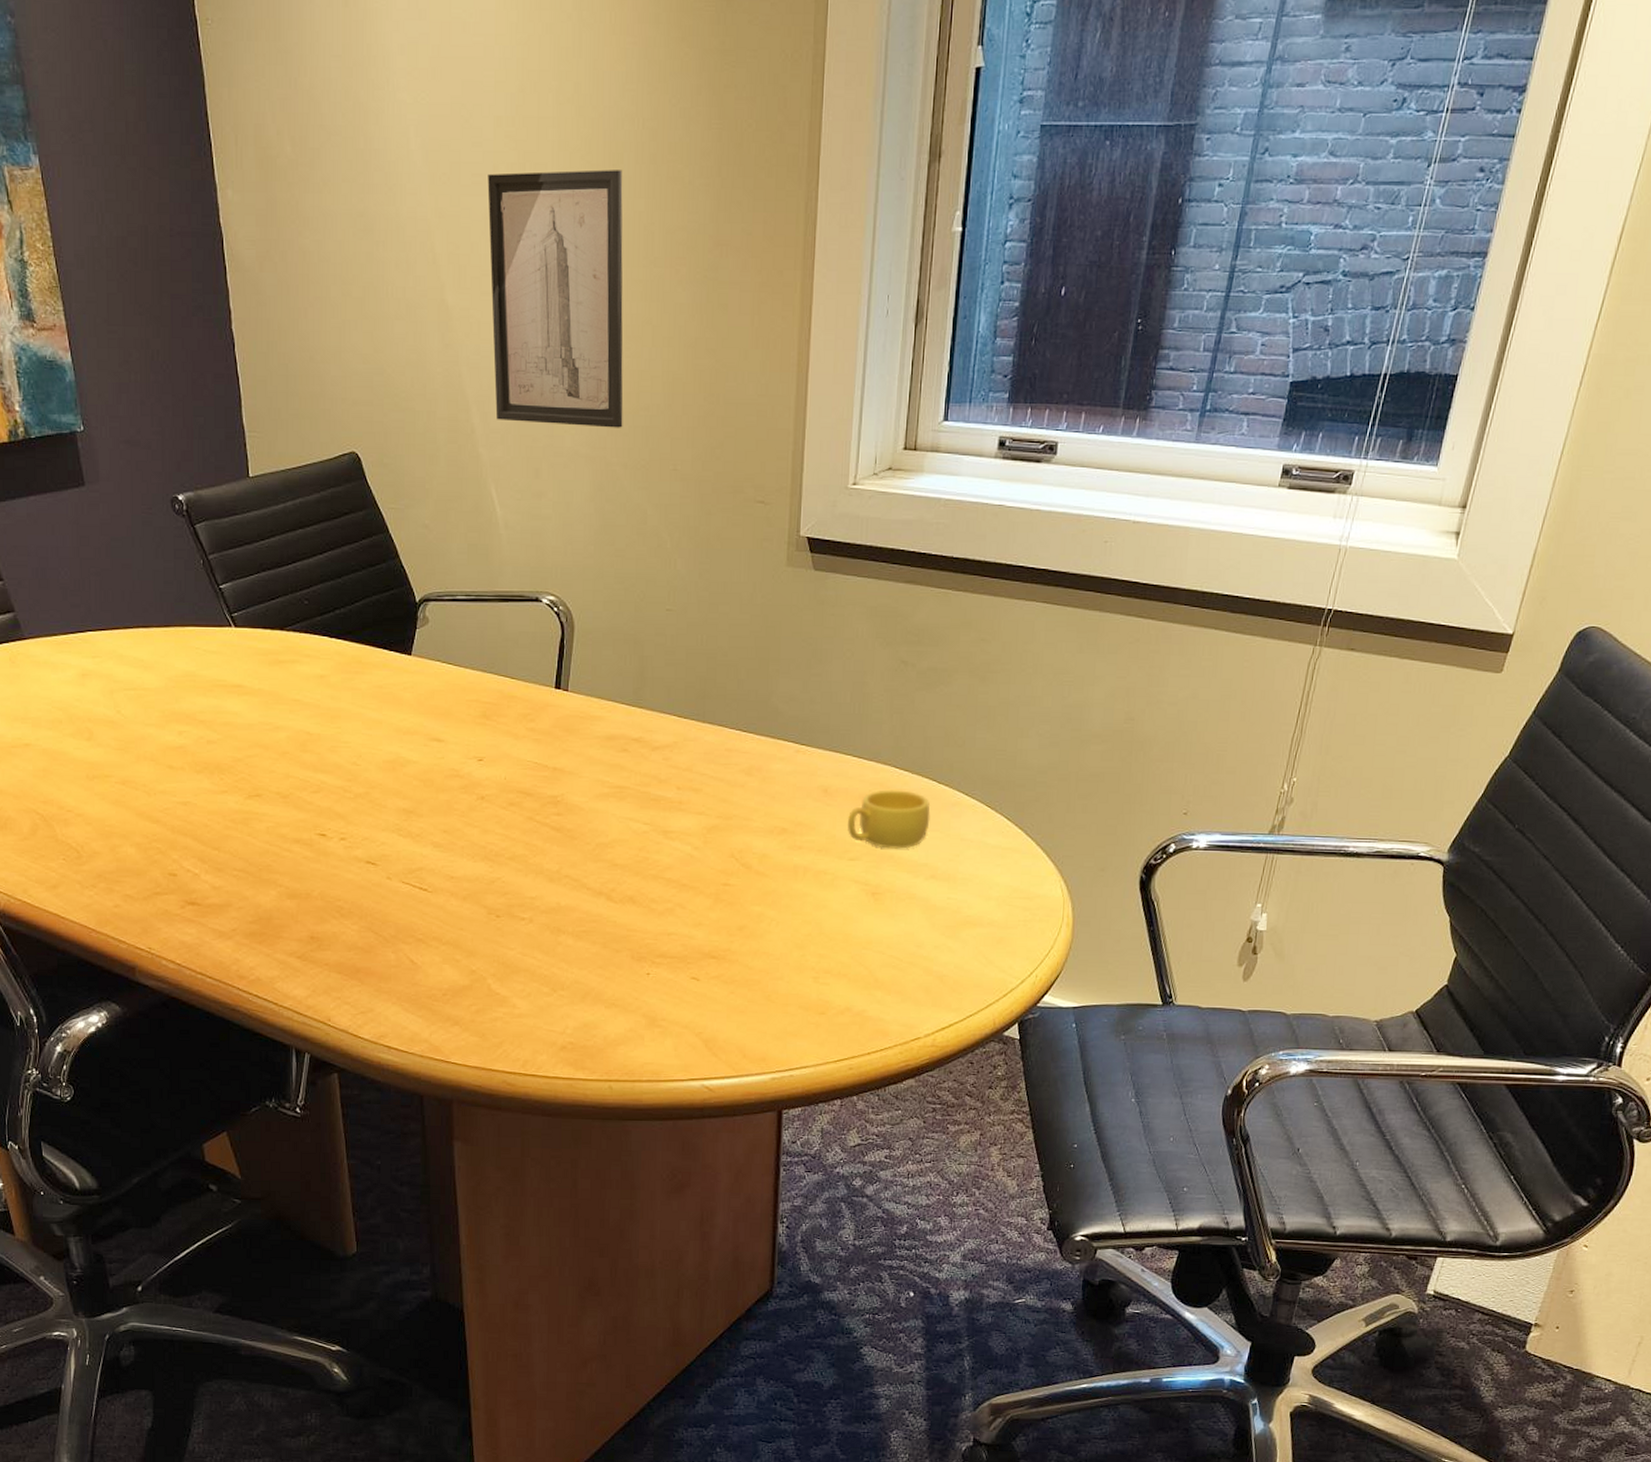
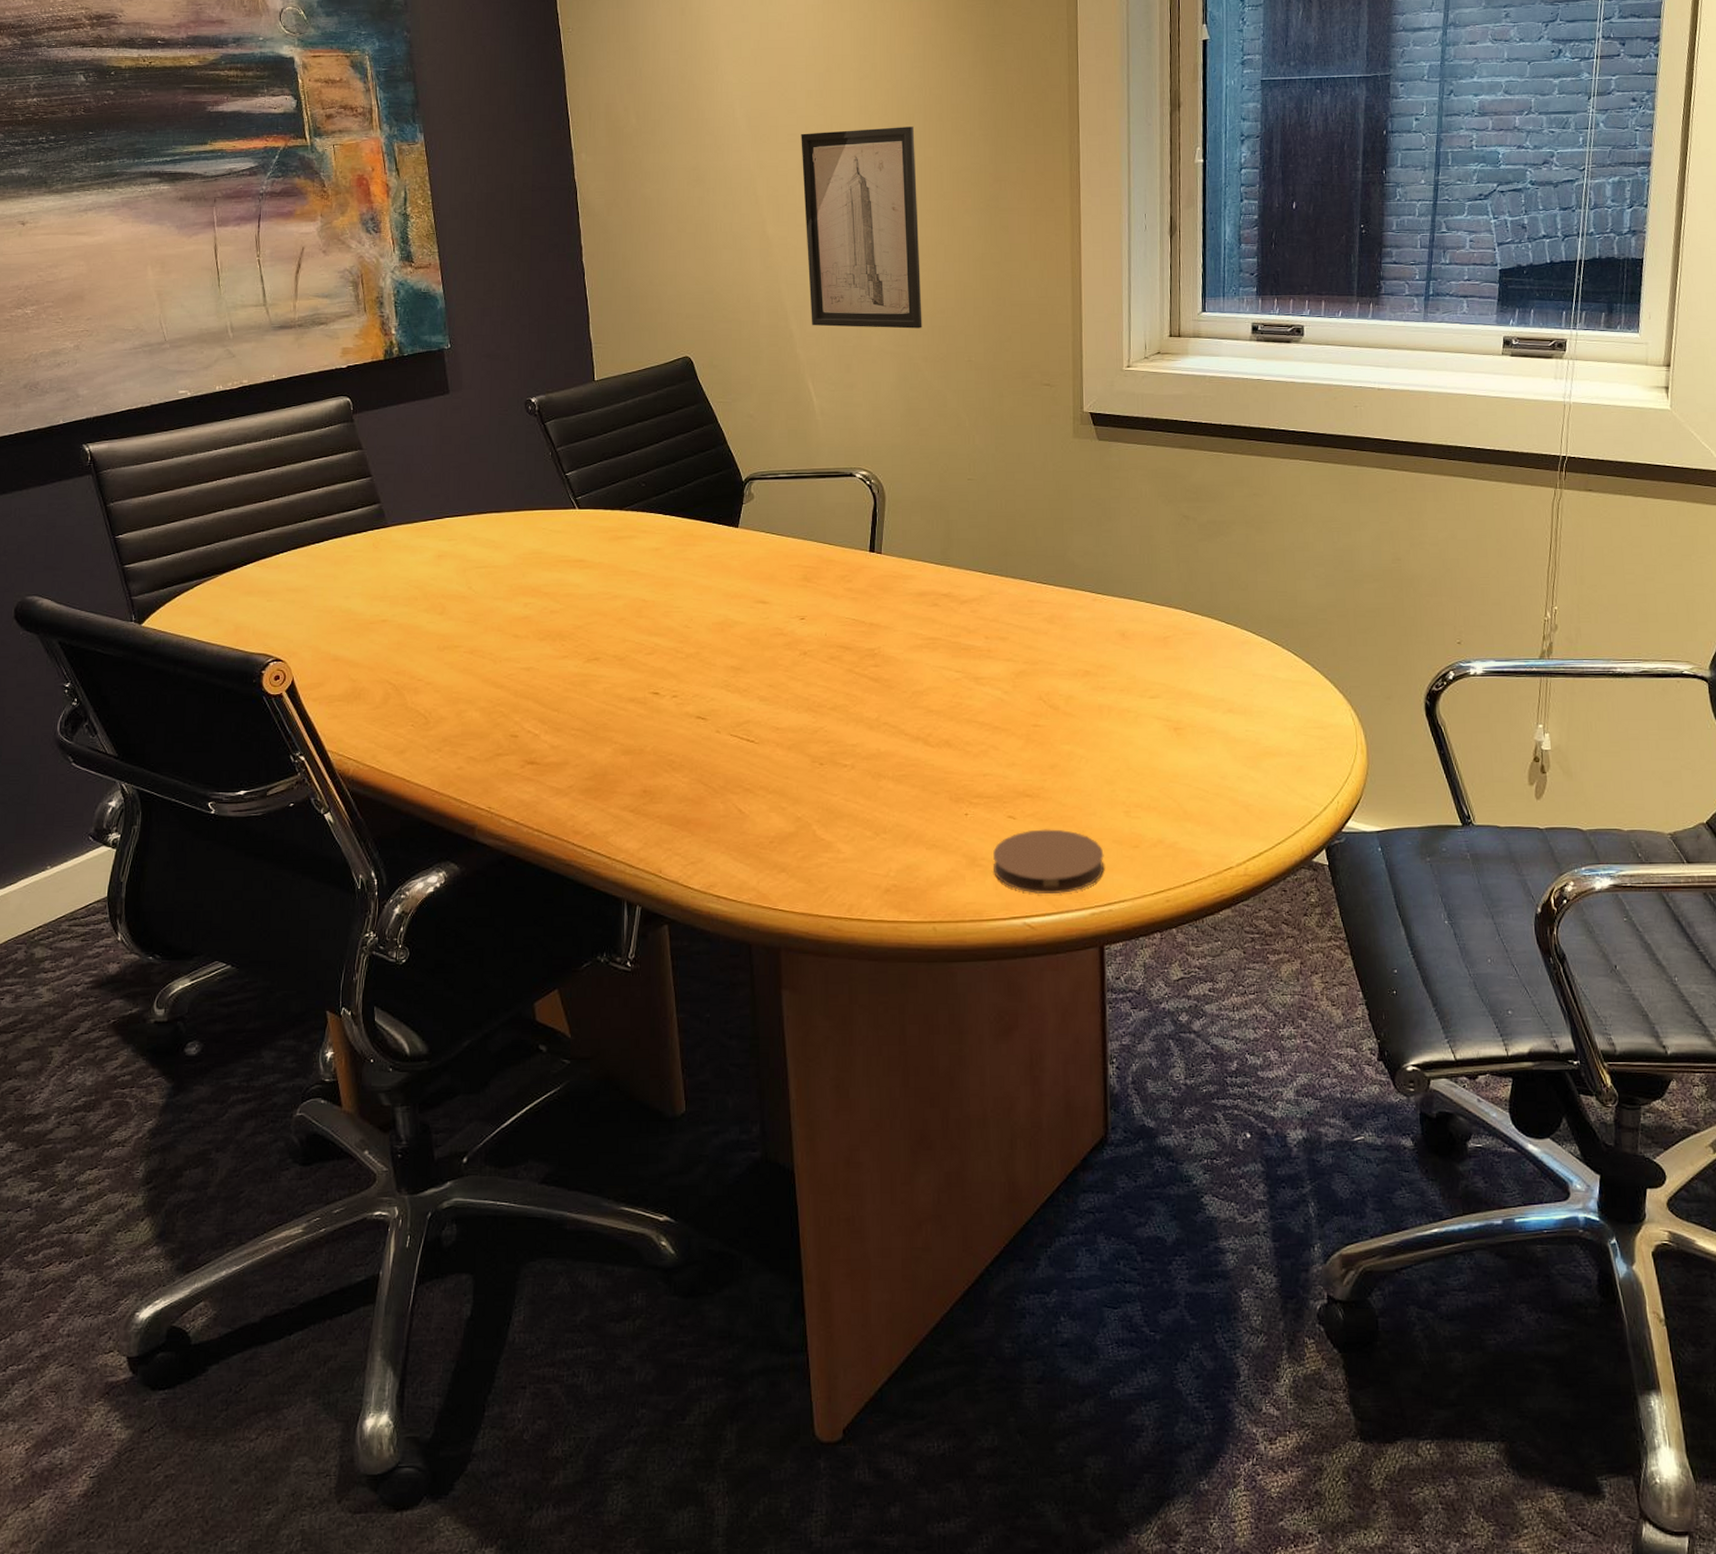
coaster: none [674,992,789,1058] -> present [993,829,1105,895]
cup: present [847,790,931,849] -> none [1145,631,1223,686]

